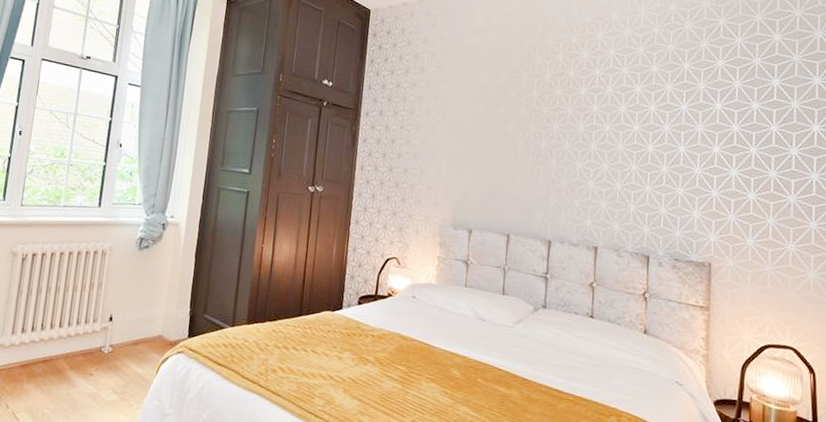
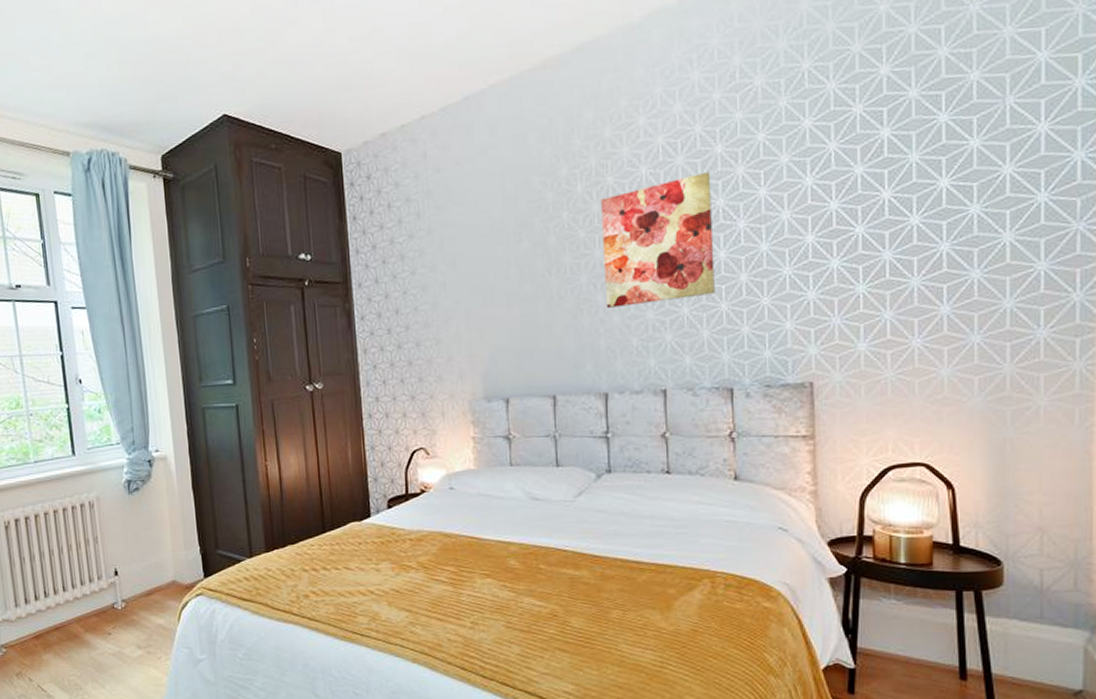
wall art: none [557,83,647,178] -> present [600,171,715,308]

